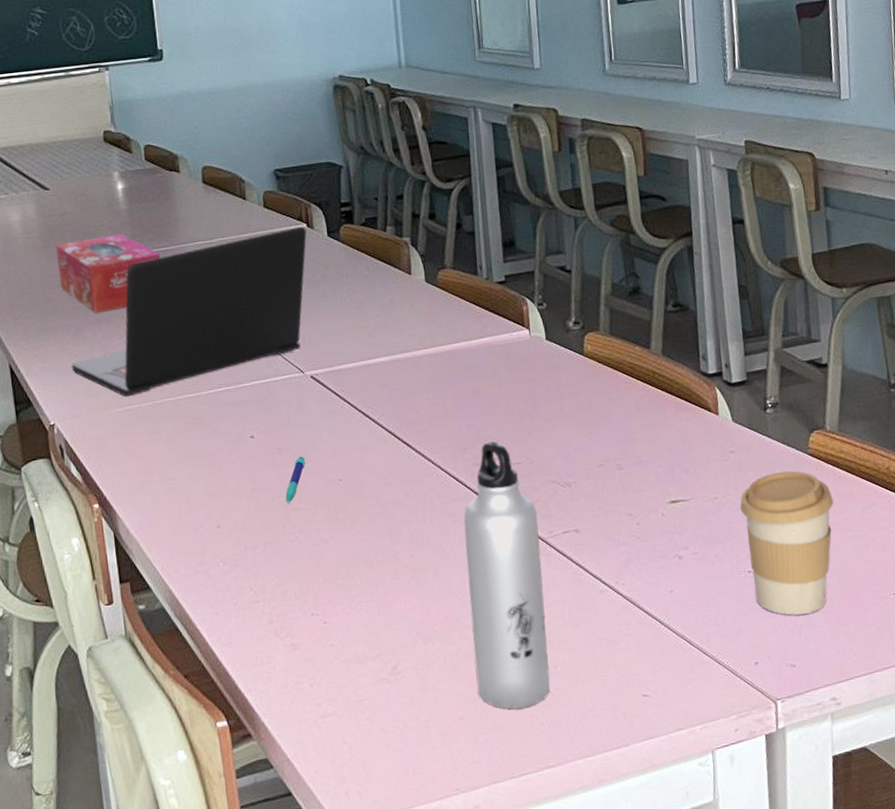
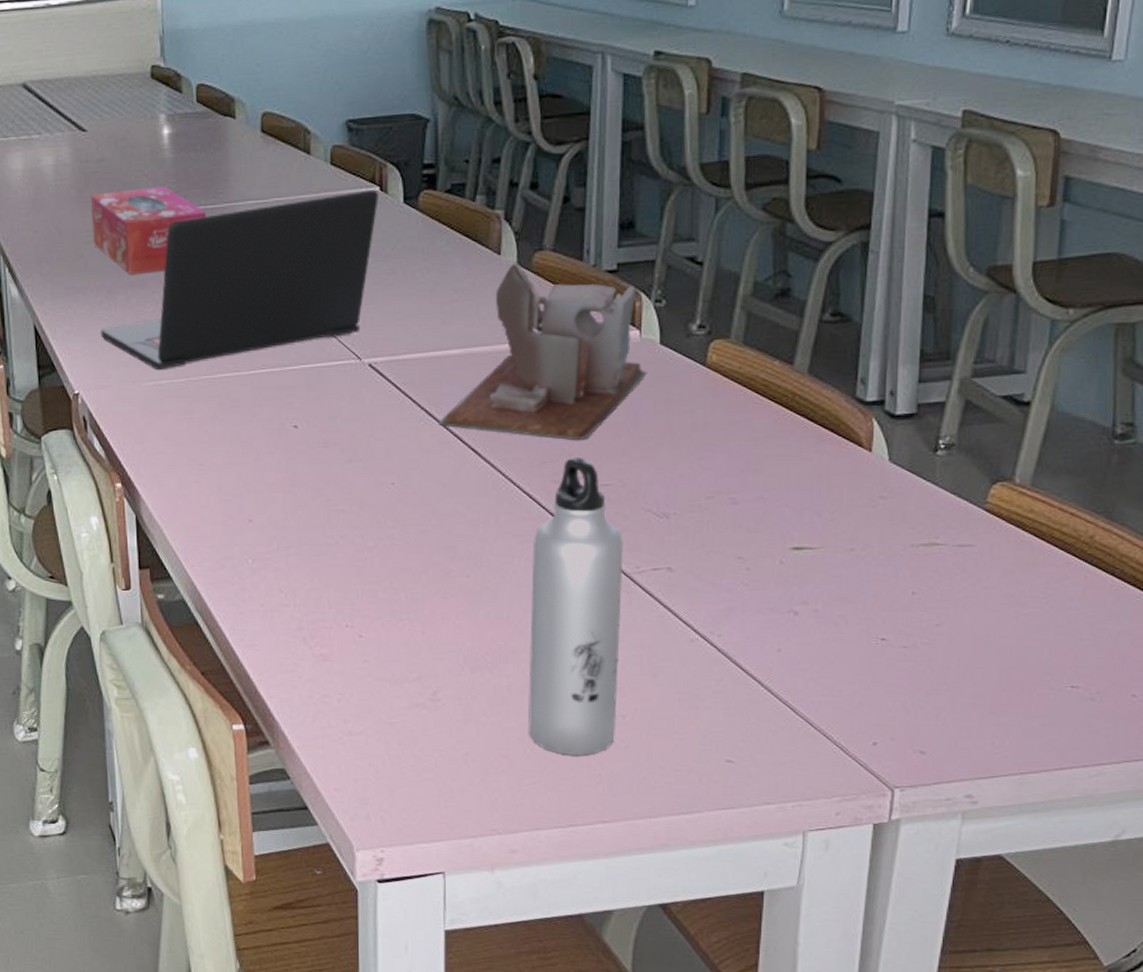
pen: present [285,456,306,503] -> none [328,453,355,503]
desk organizer: none [374,280,539,427] -> present [438,263,647,440]
coffee cup: present [740,471,834,616] -> none [882,528,1010,697]

